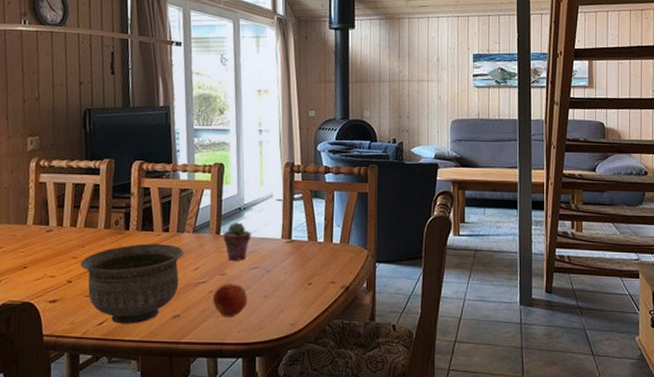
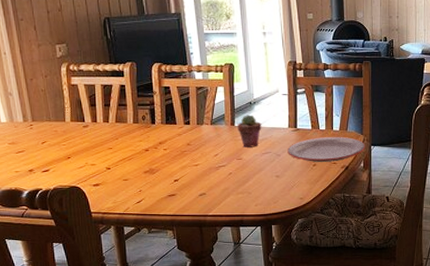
bowl: present [80,244,184,324] -> none [116,135,204,202]
fruit: present [213,284,248,318] -> none [233,167,262,194]
plate: none [279,250,370,282] -> present [287,136,366,163]

